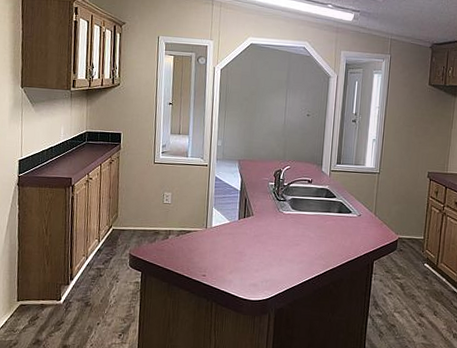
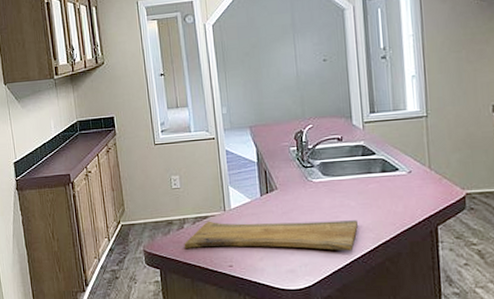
cutting board: none [166,235,313,274] -> present [184,220,358,251]

